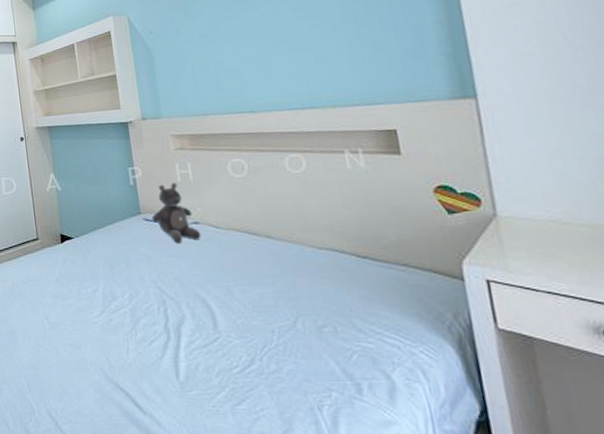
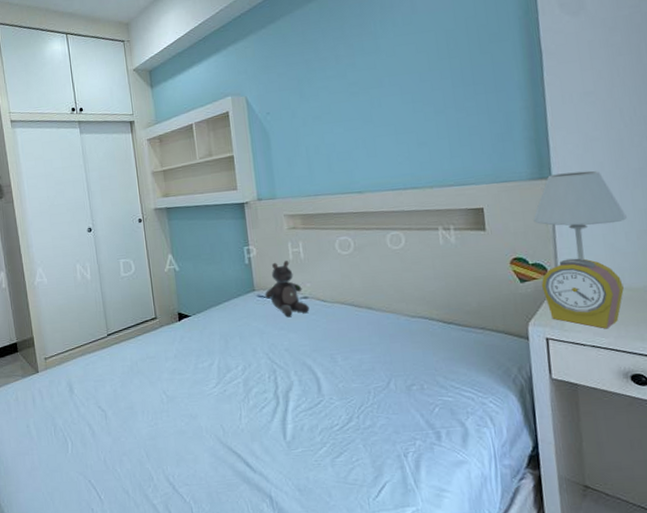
table lamp: none [458,89,578,190] -> present [533,170,627,260]
alarm clock: none [474,187,584,273] -> present [541,258,624,329]

